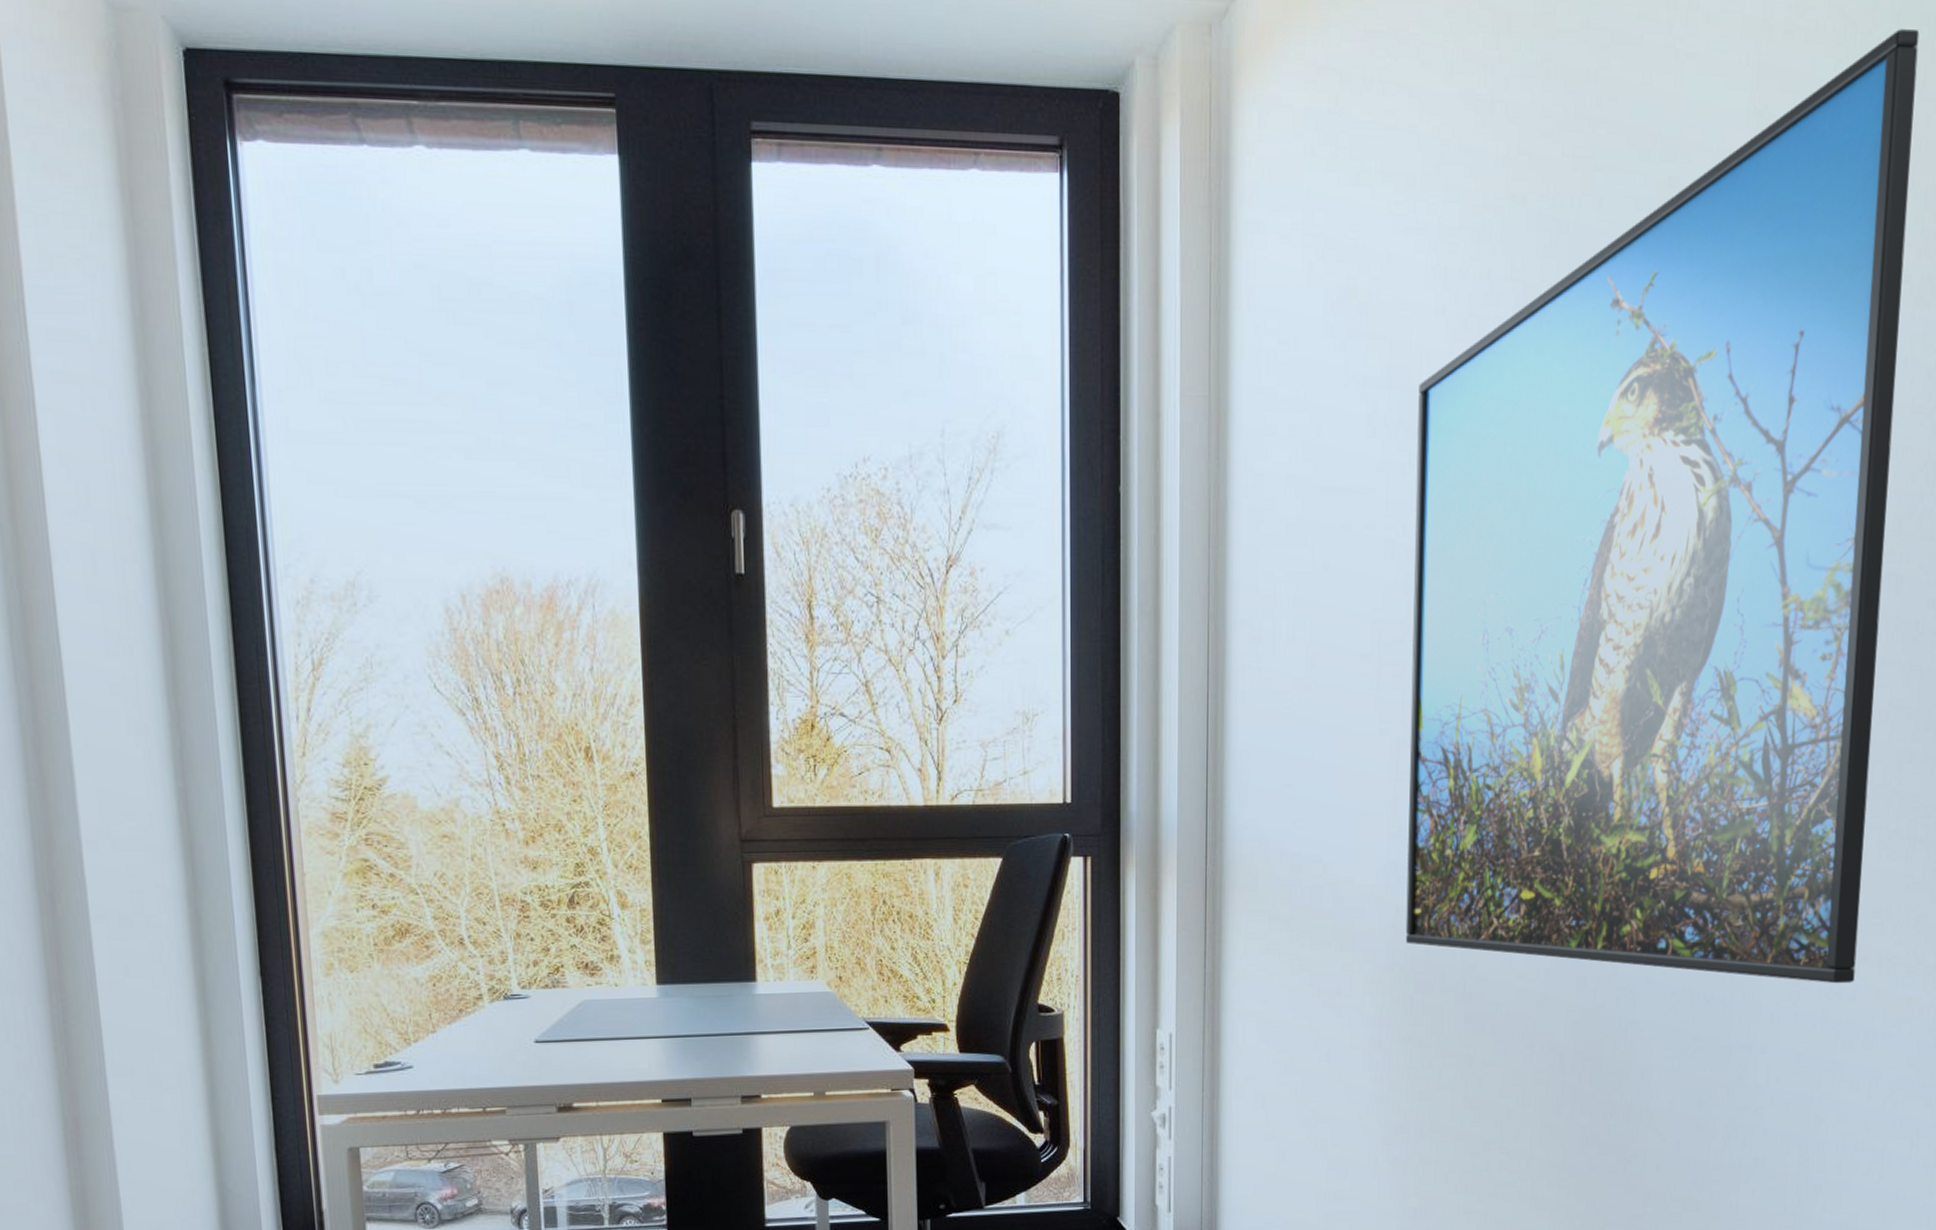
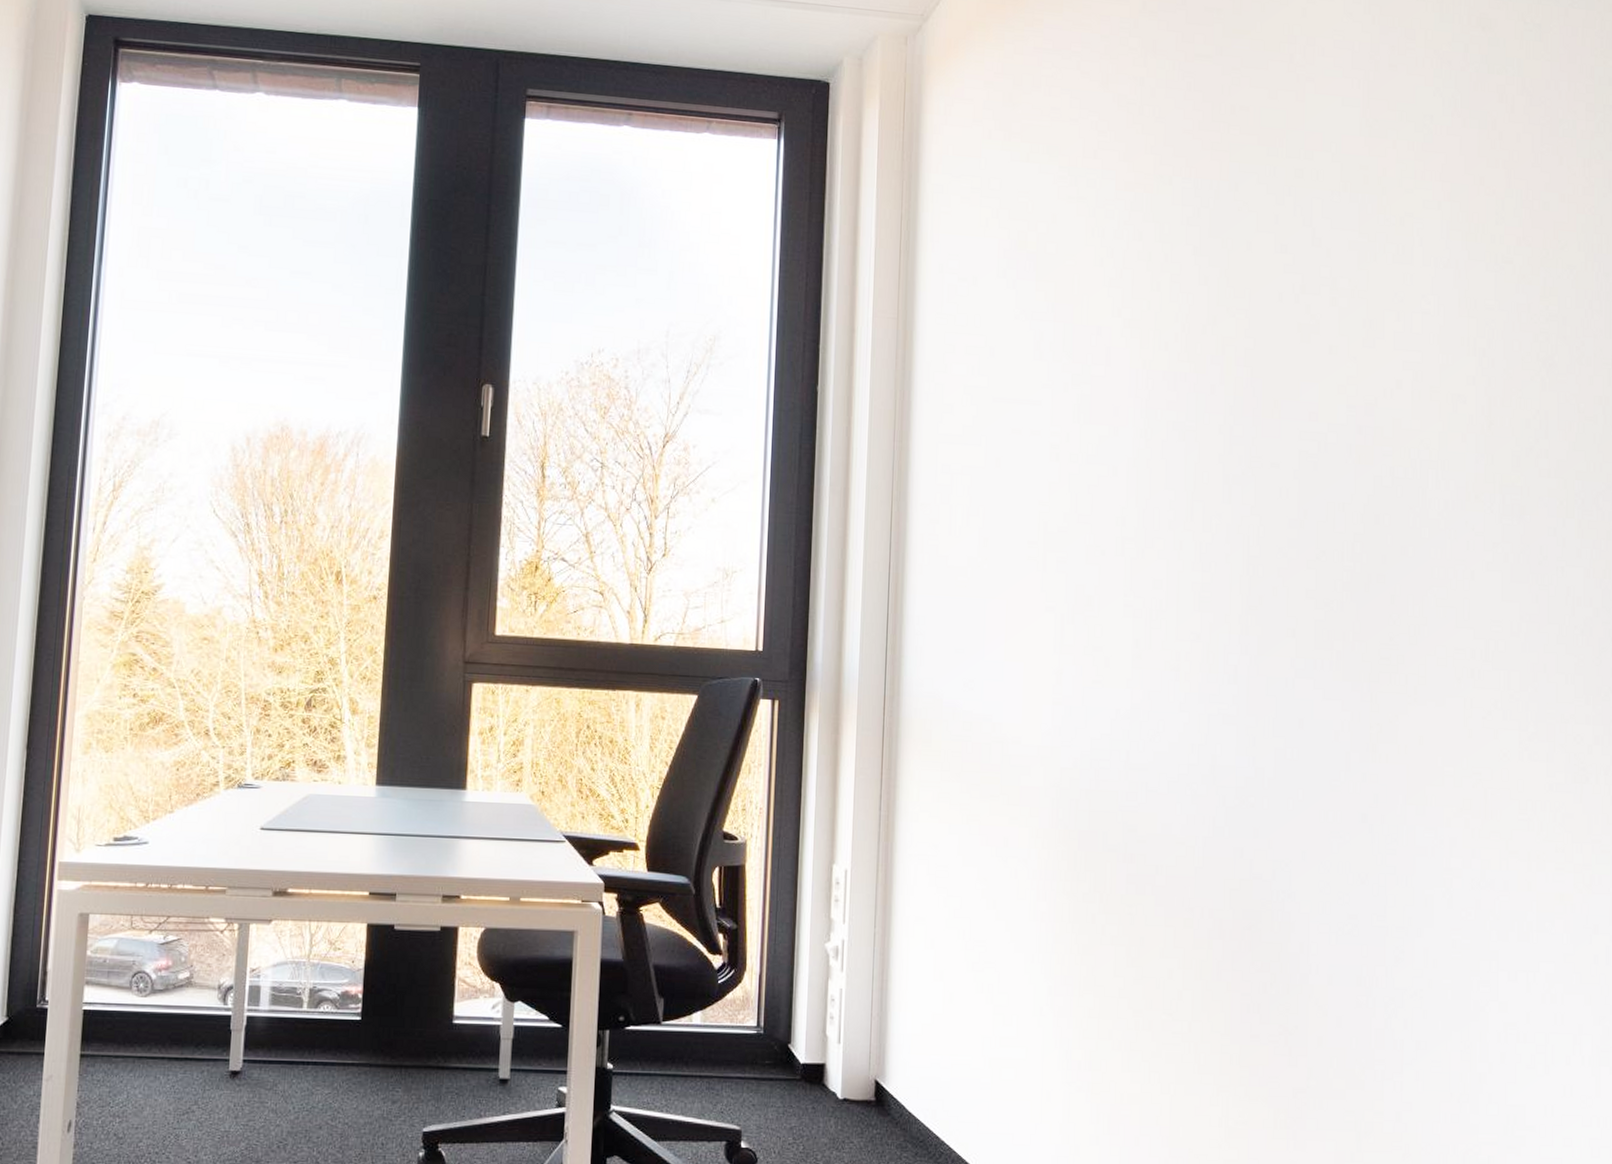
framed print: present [1405,29,1920,984] -> none [1069,68,1506,875]

